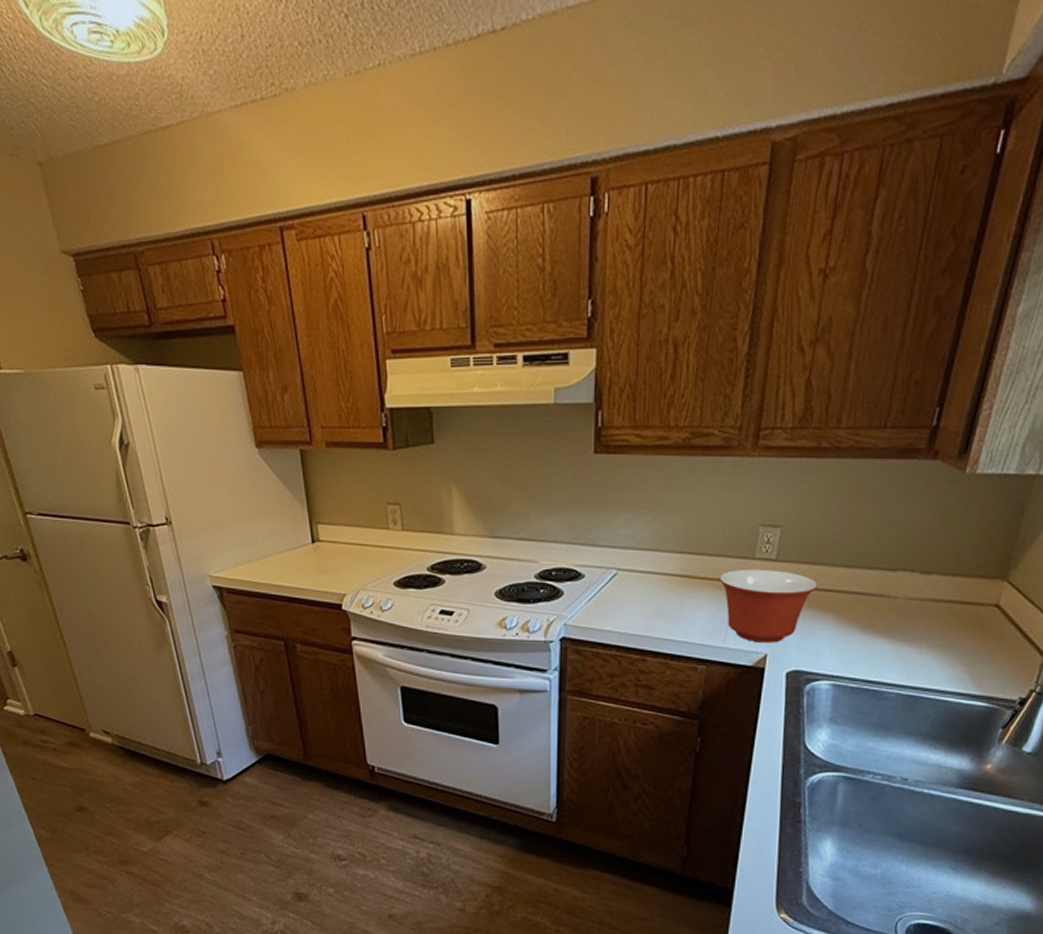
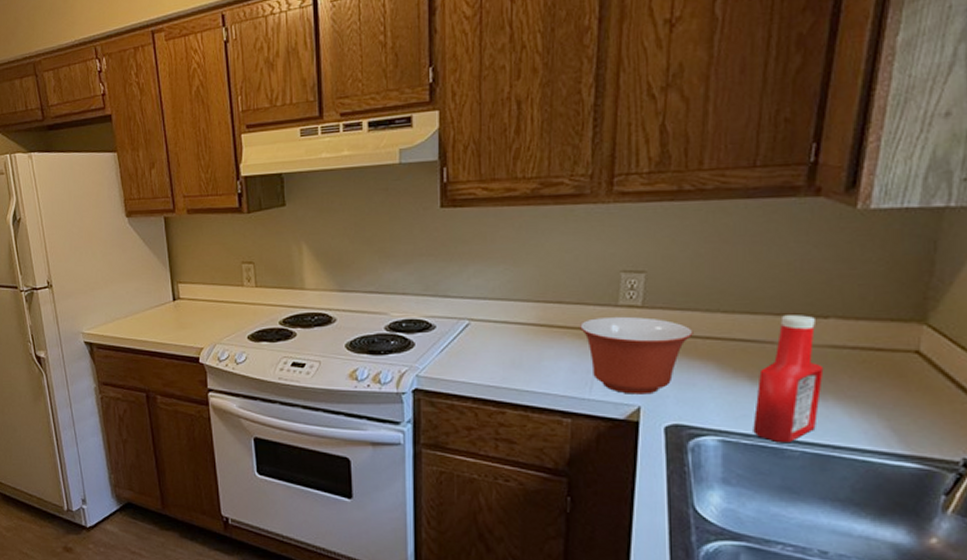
ketchup bottle: none [859,571,923,685] -> present [753,315,824,442]

